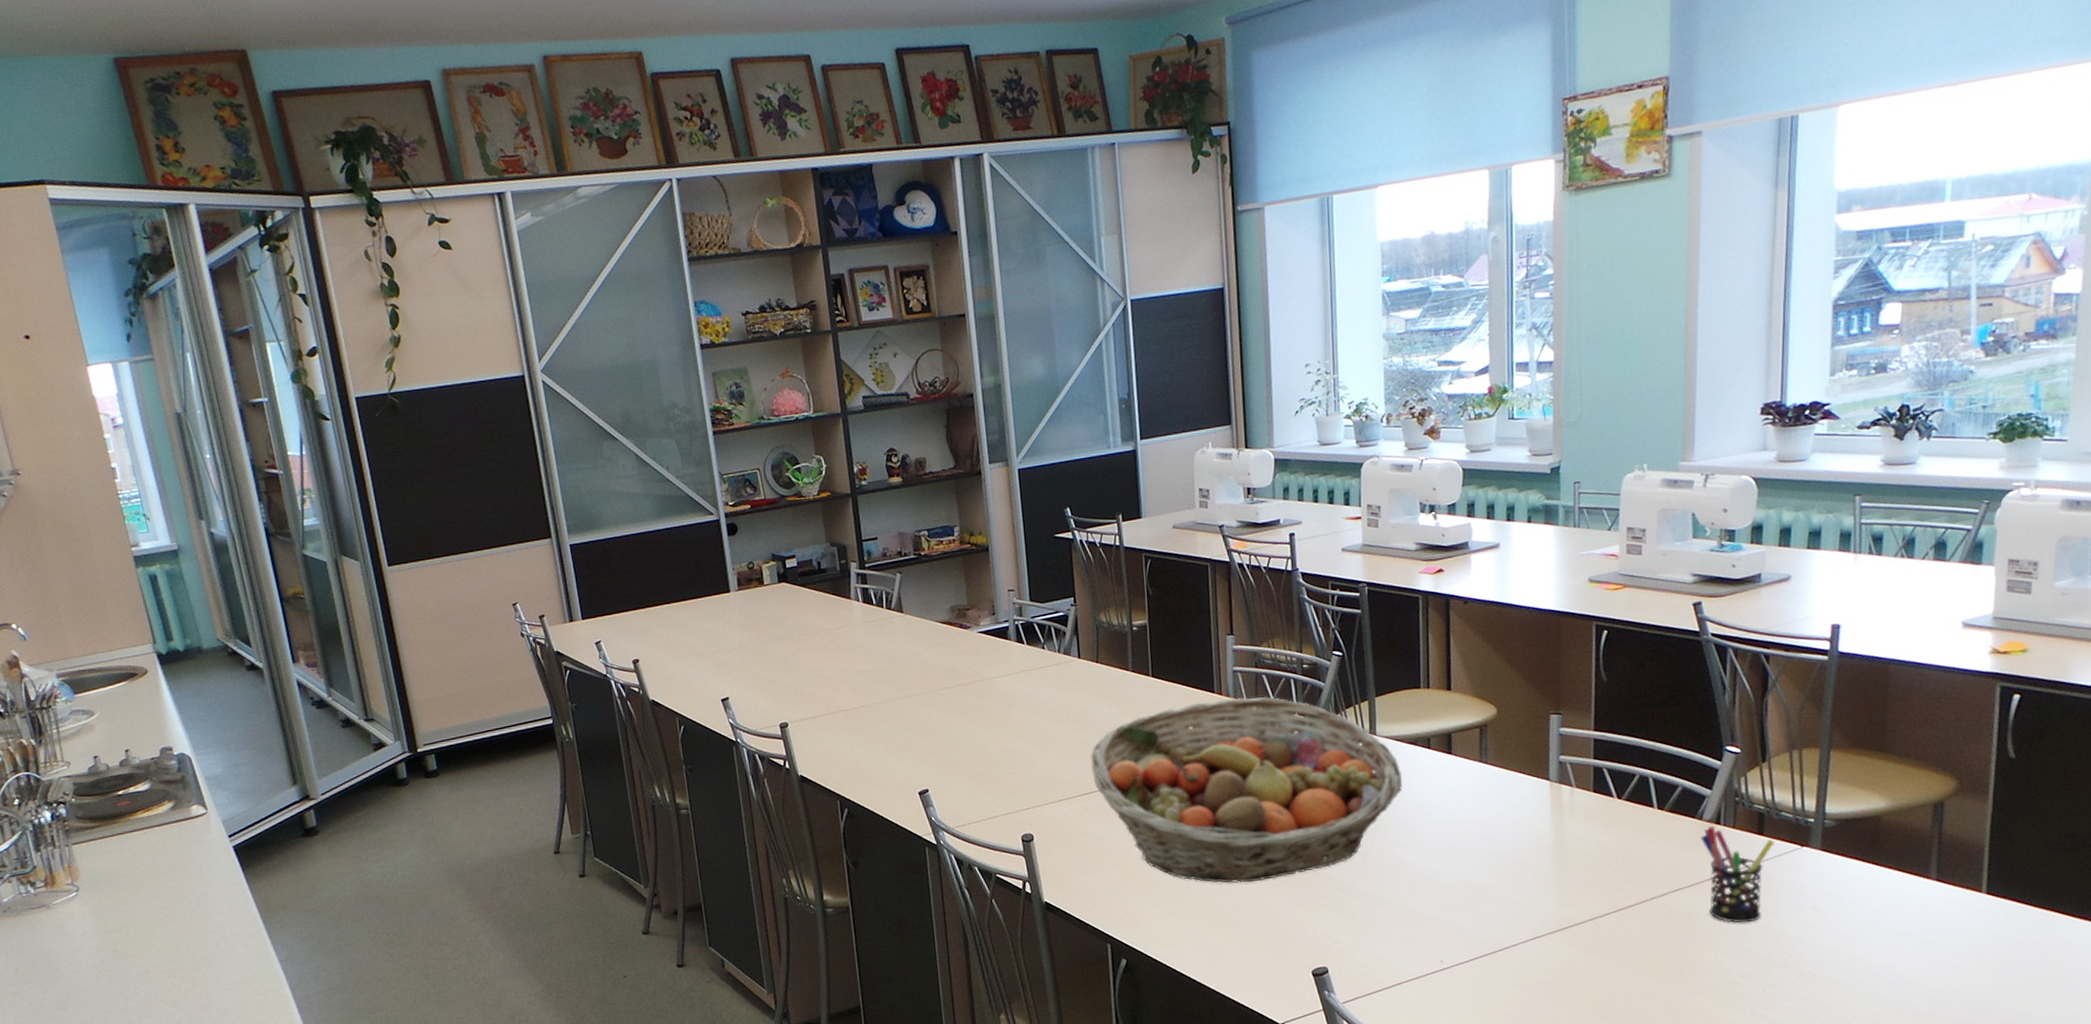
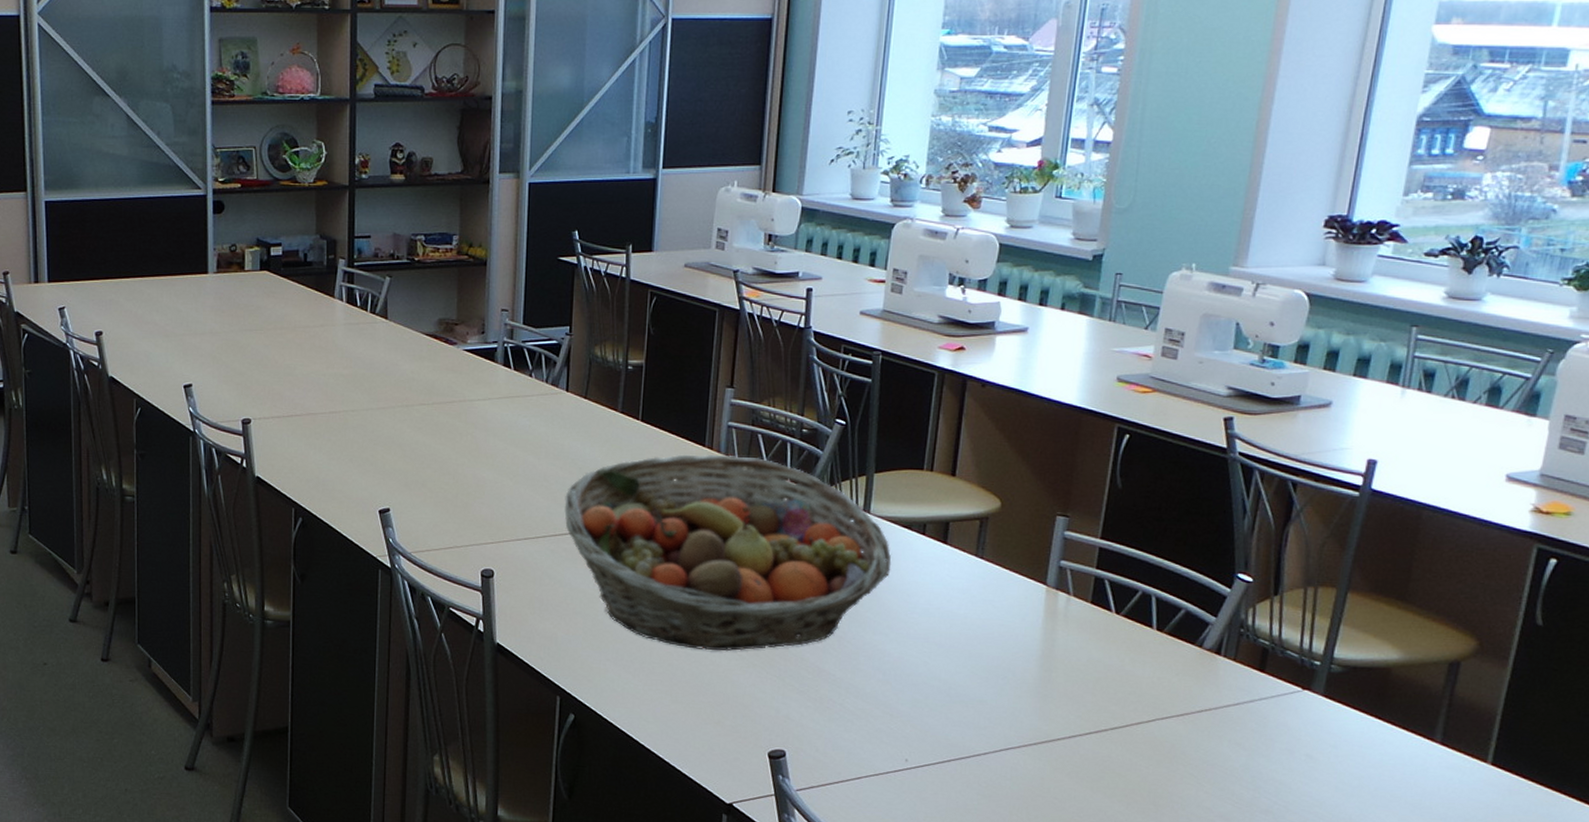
pen holder: present [1701,826,1774,923] -> none [1196,656,1275,762]

